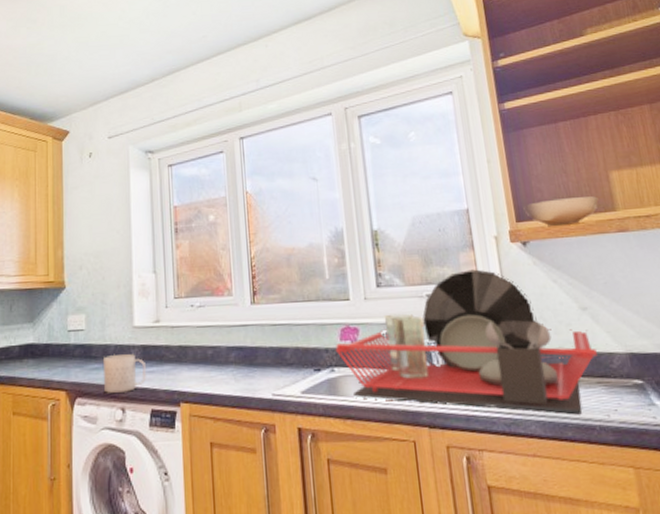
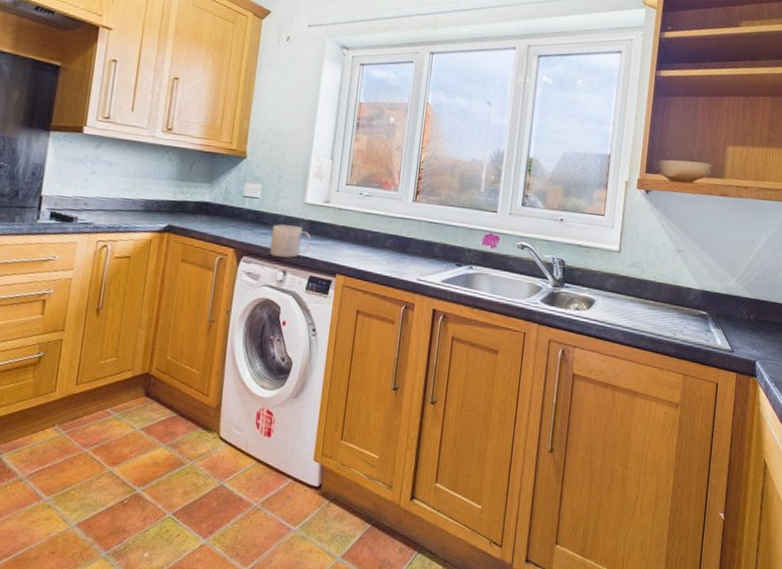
dish rack: present [335,269,597,415] -> none [476,205,680,331]

